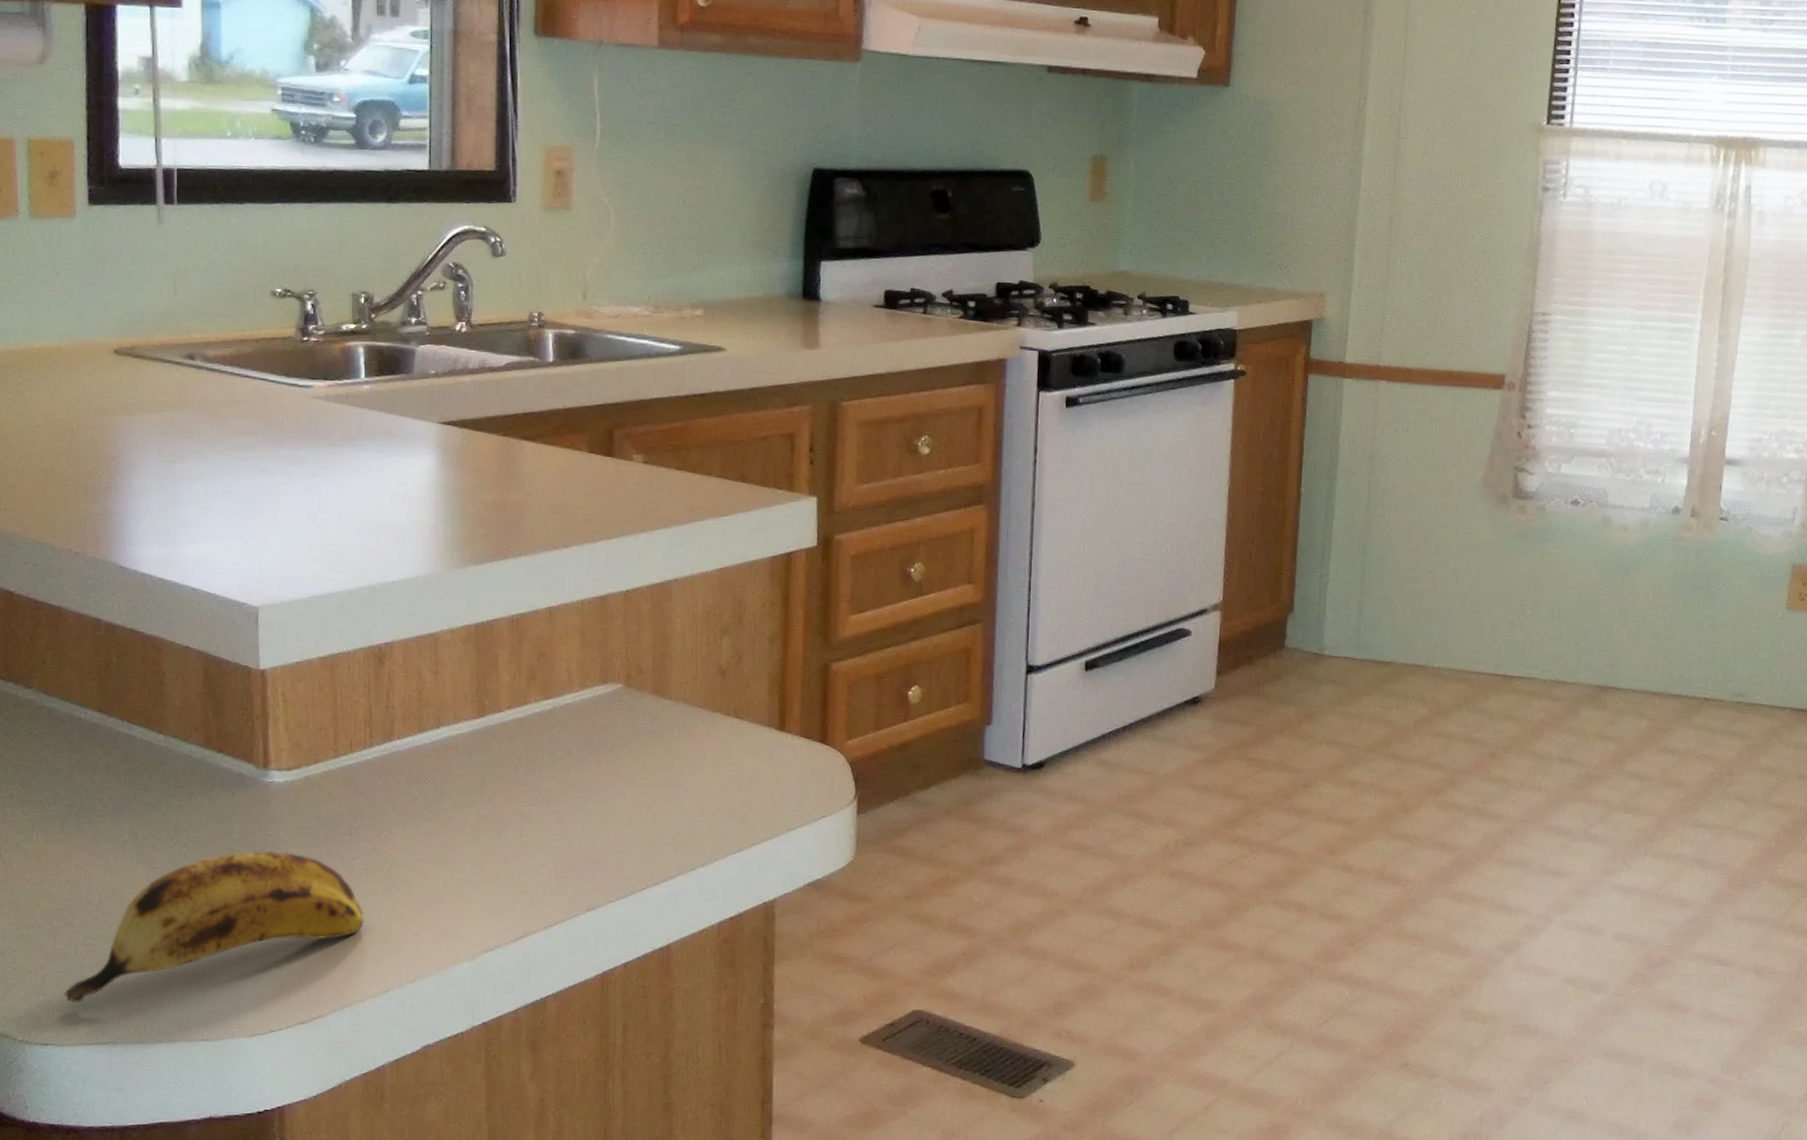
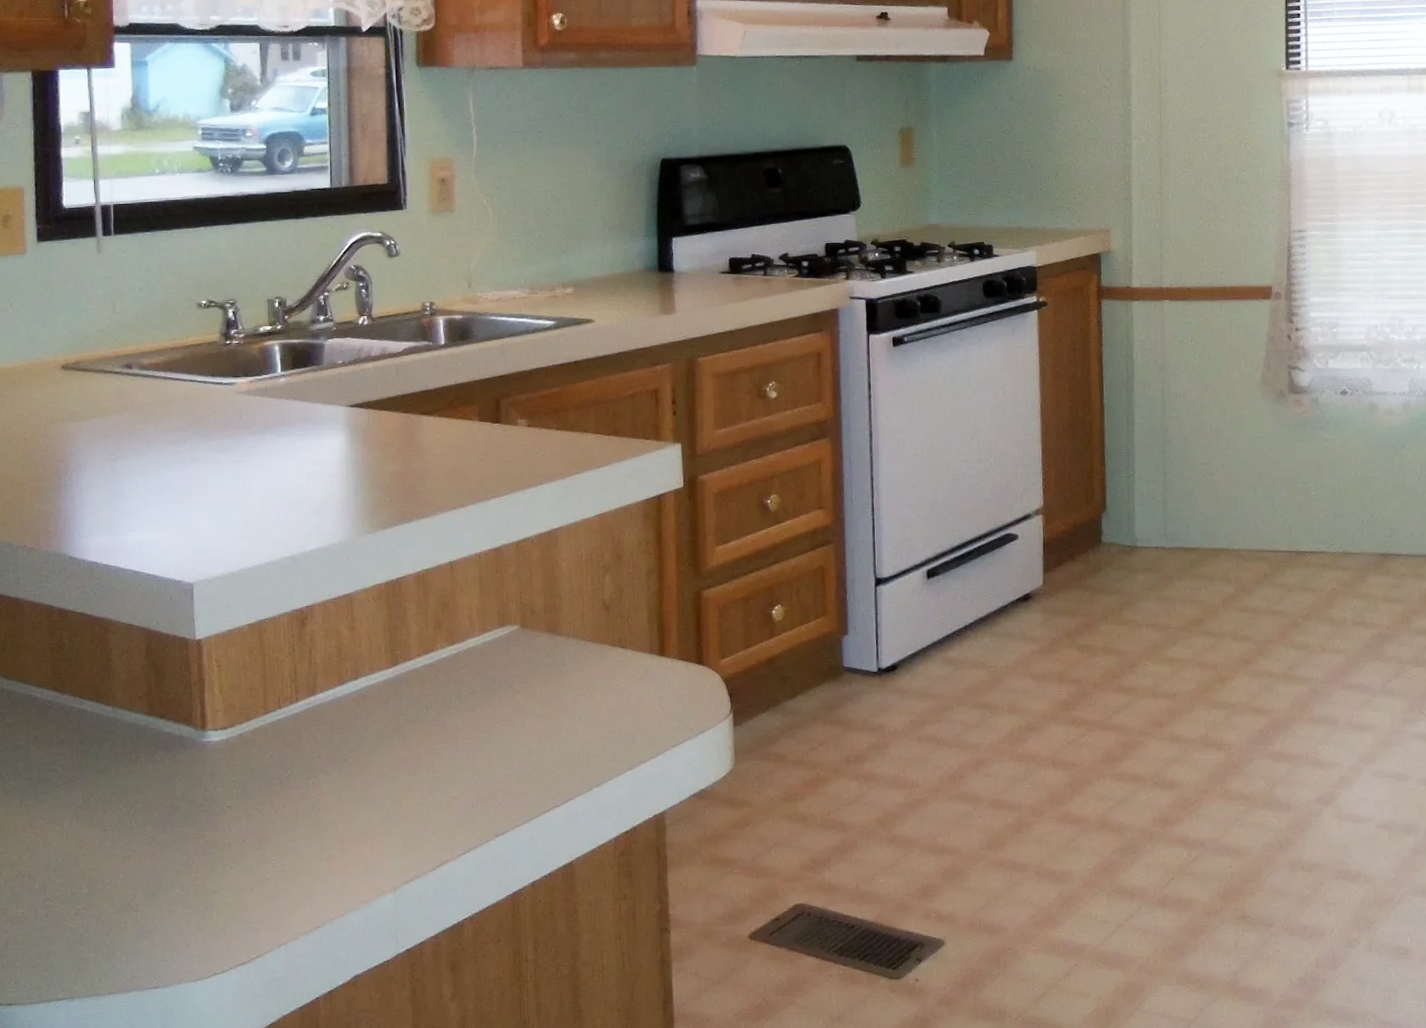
banana: present [64,850,364,1003] -> none [25,805,296,963]

